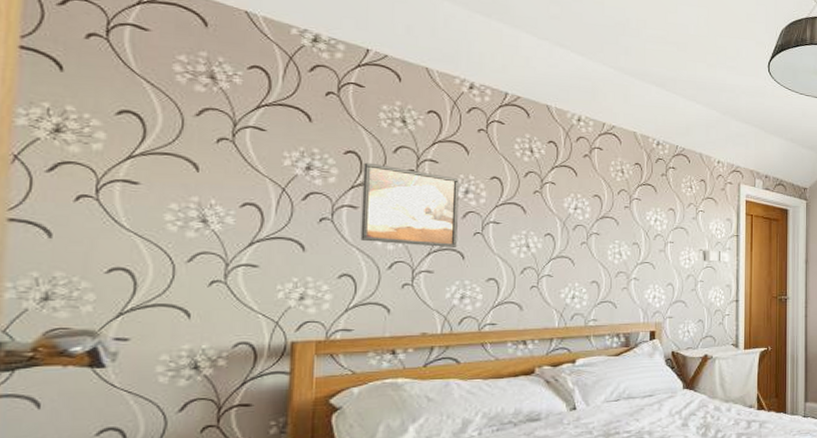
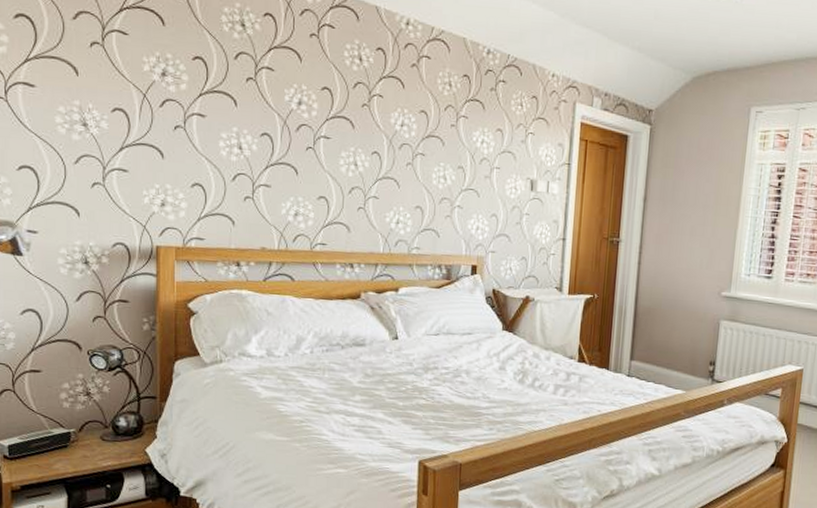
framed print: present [360,162,459,248] -> none [208,69,293,162]

